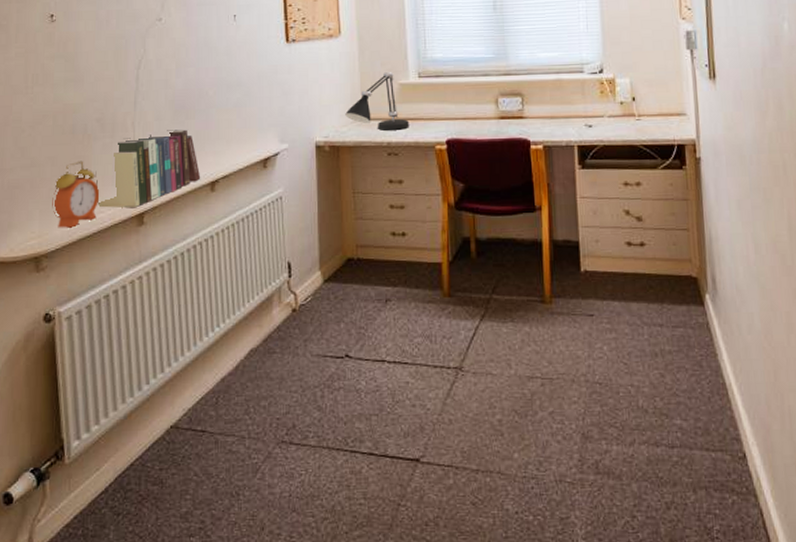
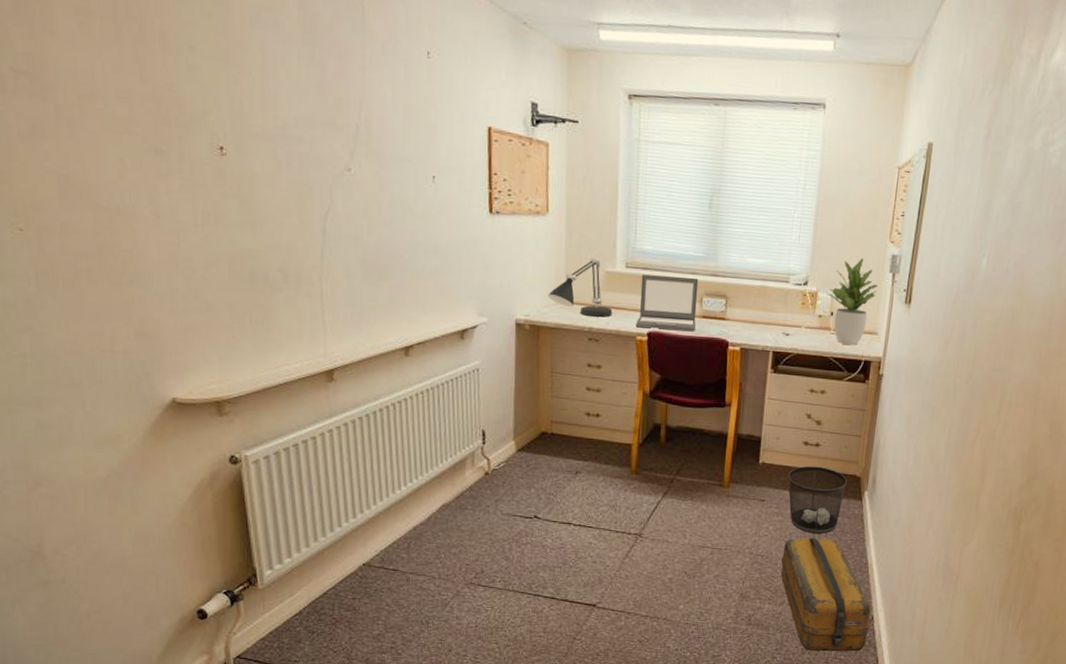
alarm clock: present [52,162,99,228] -> none [232,311,284,377]
books: present [95,129,201,208] -> none [279,289,395,364]
laptop: none [433,80,494,137] -> present [635,274,699,332]
waste bin: none [615,269,684,351] -> present [787,466,848,534]
suitcase: none [623,356,744,505] -> present [780,538,871,652]
potted plant: none [624,37,678,131] -> present [826,257,879,346]

